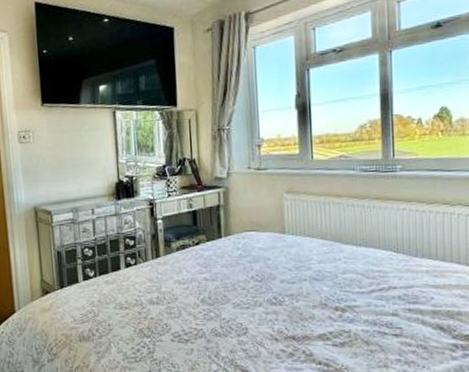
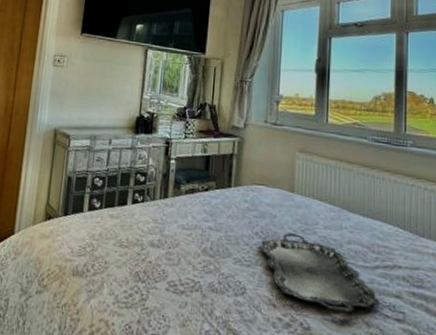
serving tray: none [257,272,378,336] -> present [261,233,380,313]

